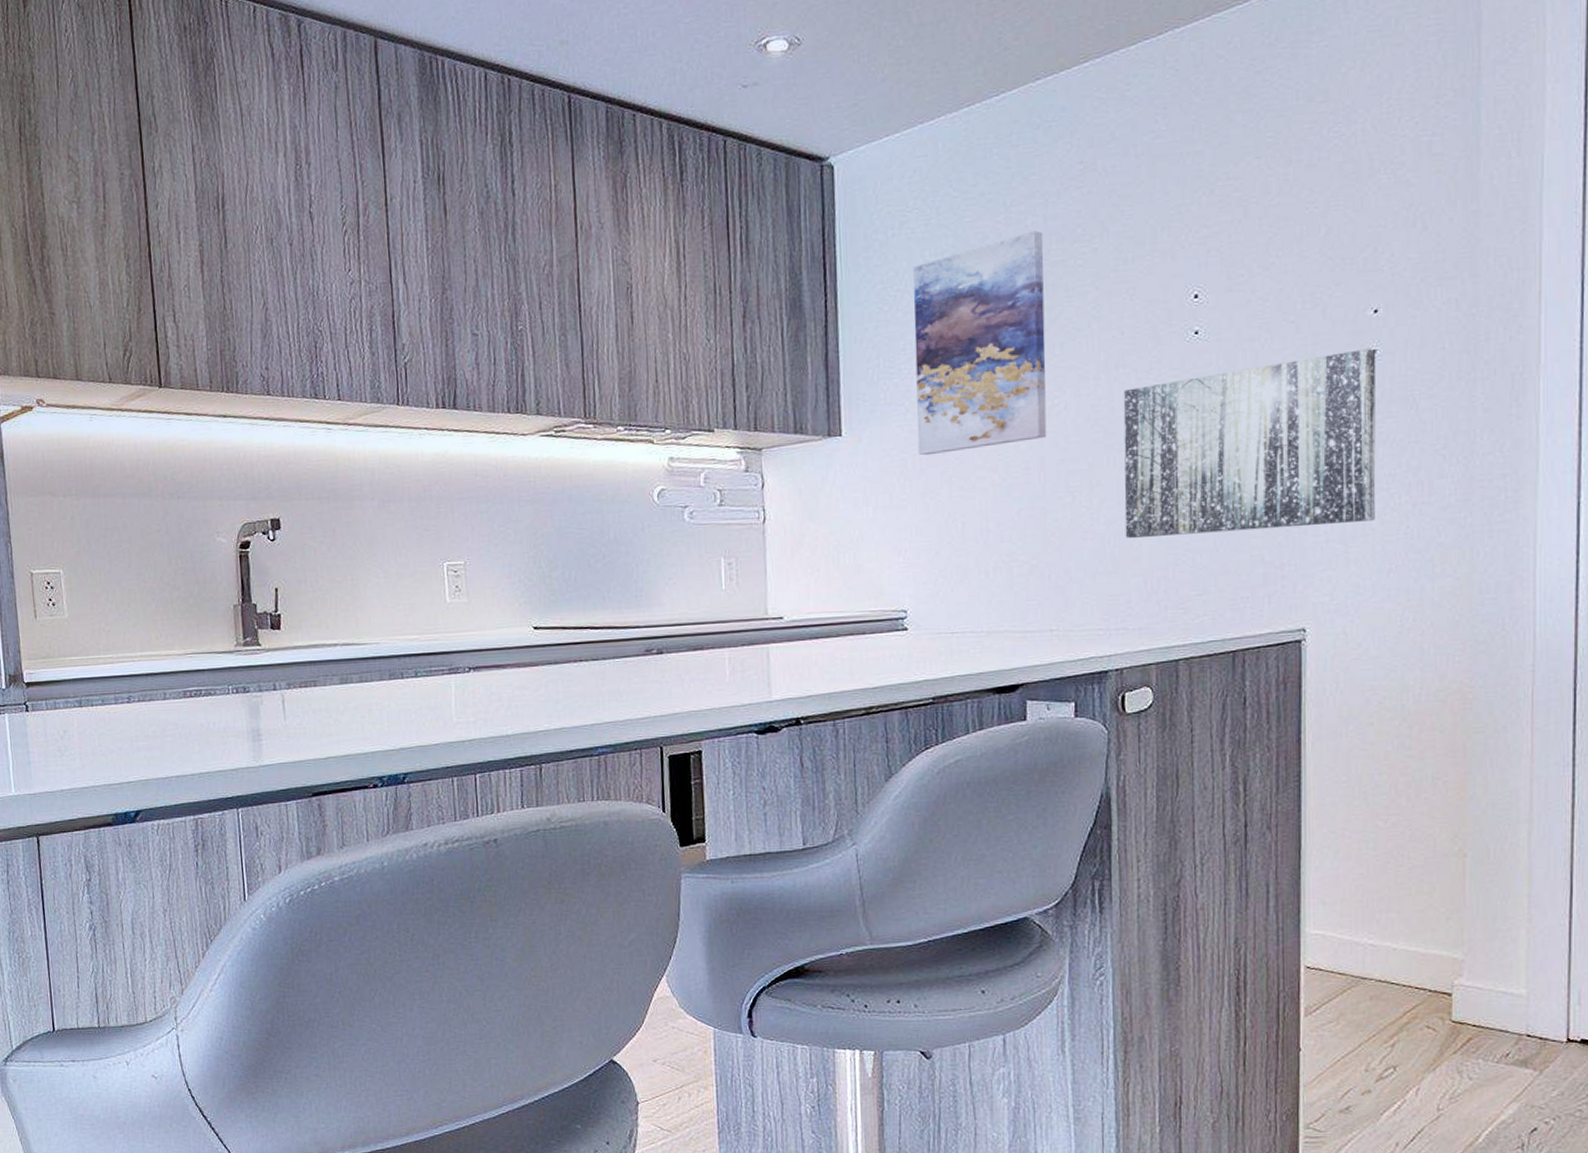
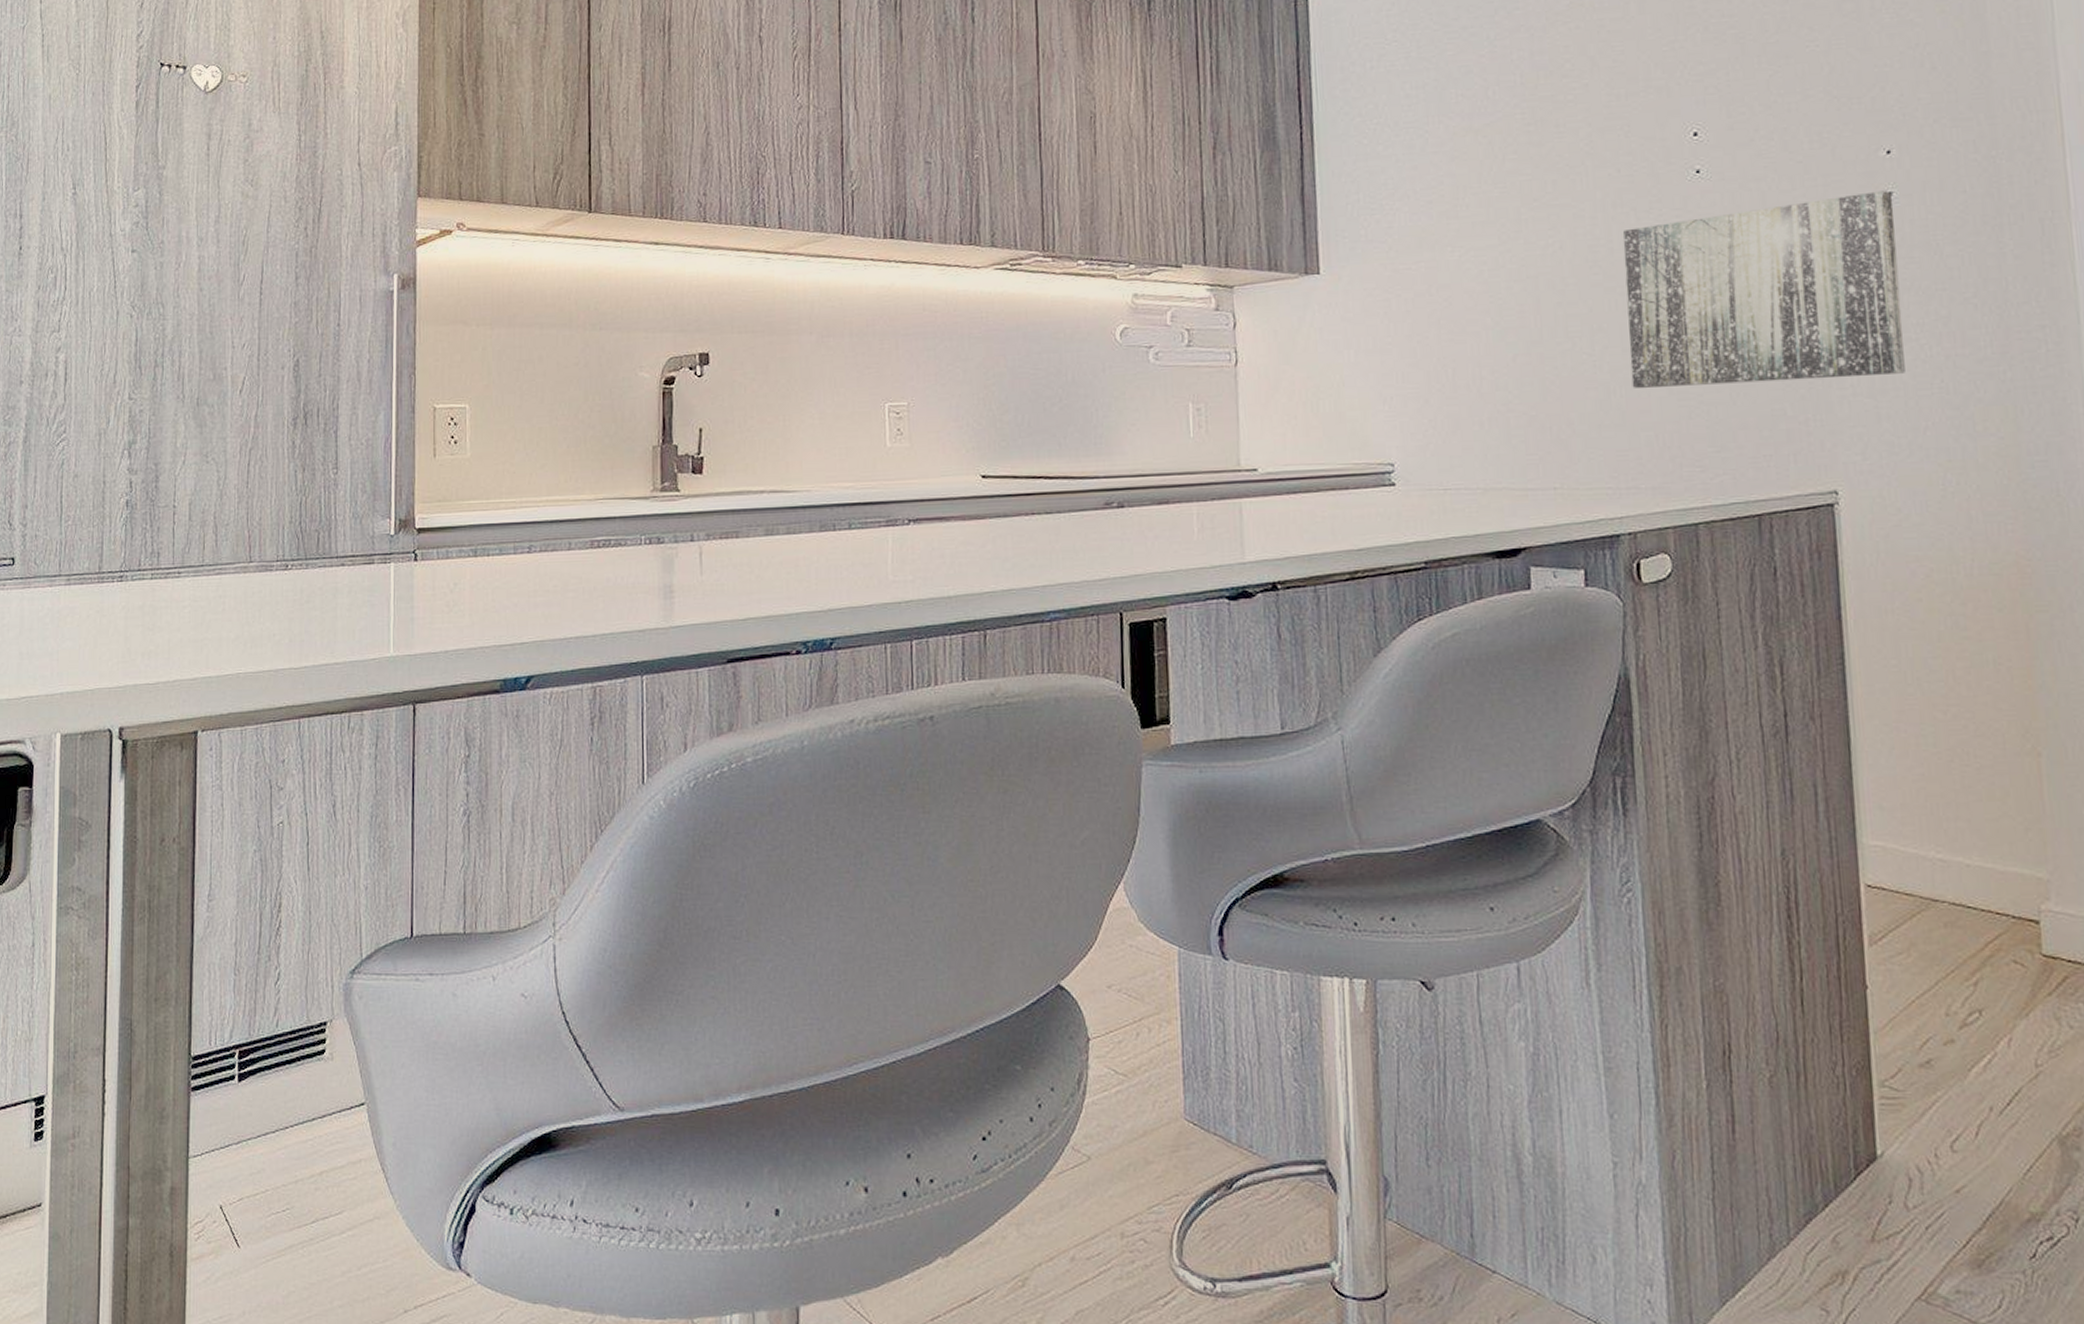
wall art: present [913,231,1047,456] -> none [1393,65,1542,297]

